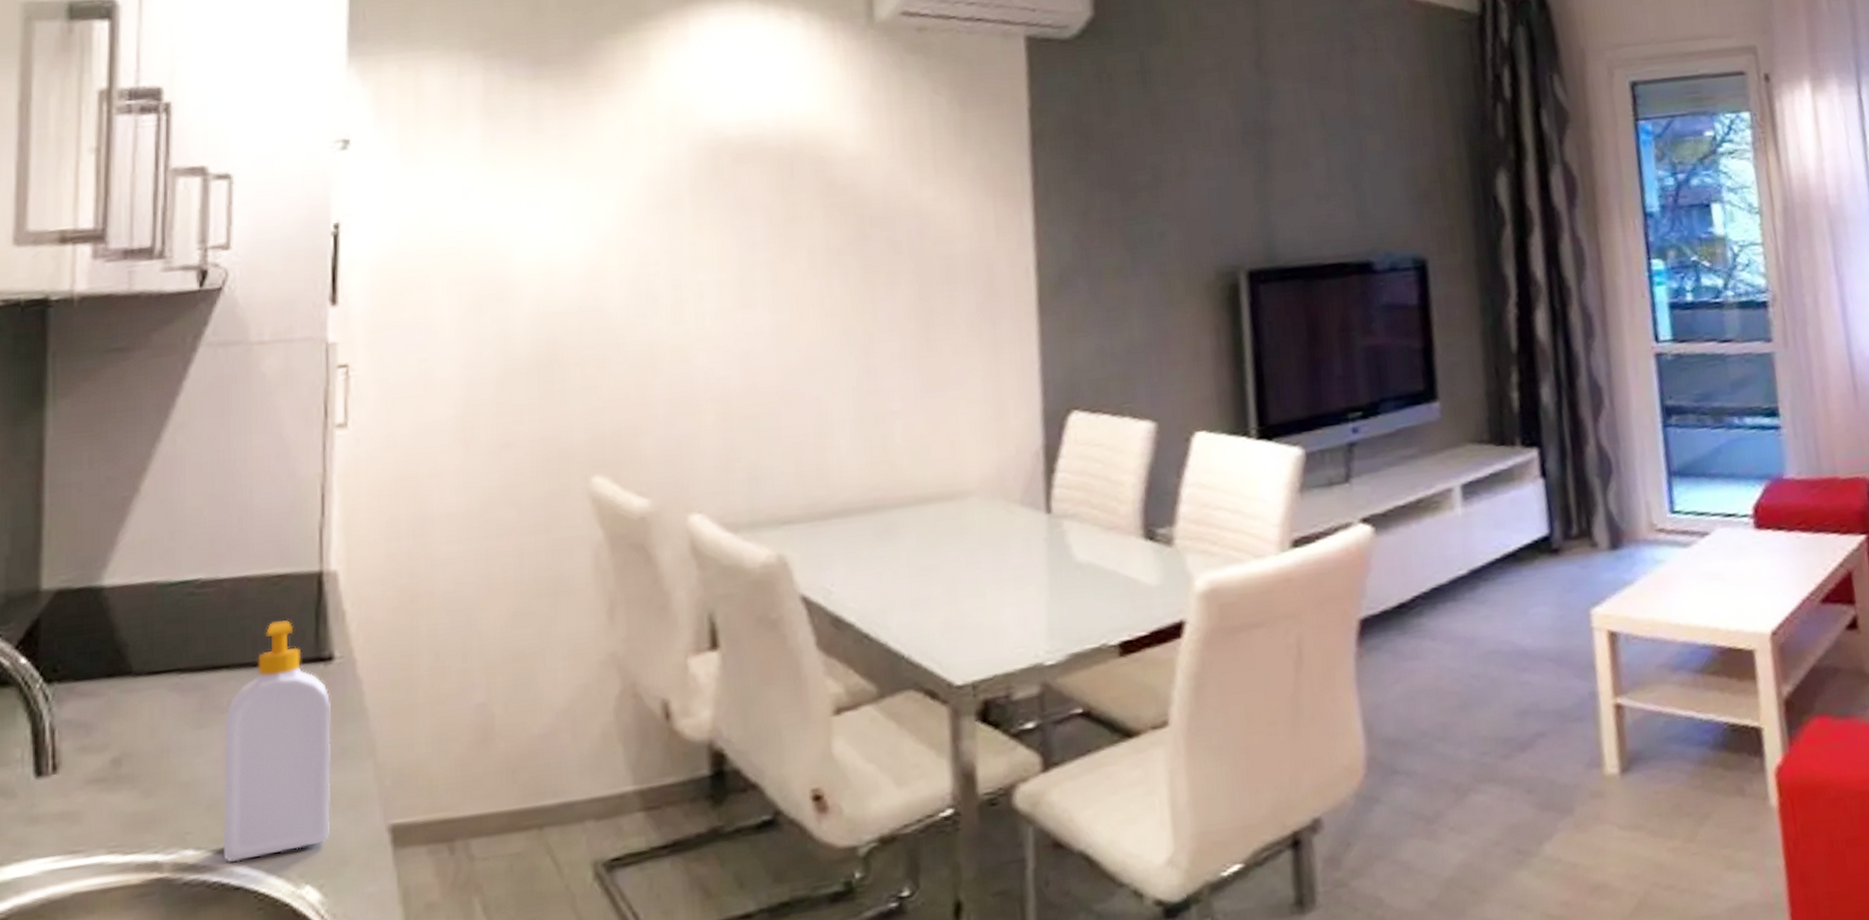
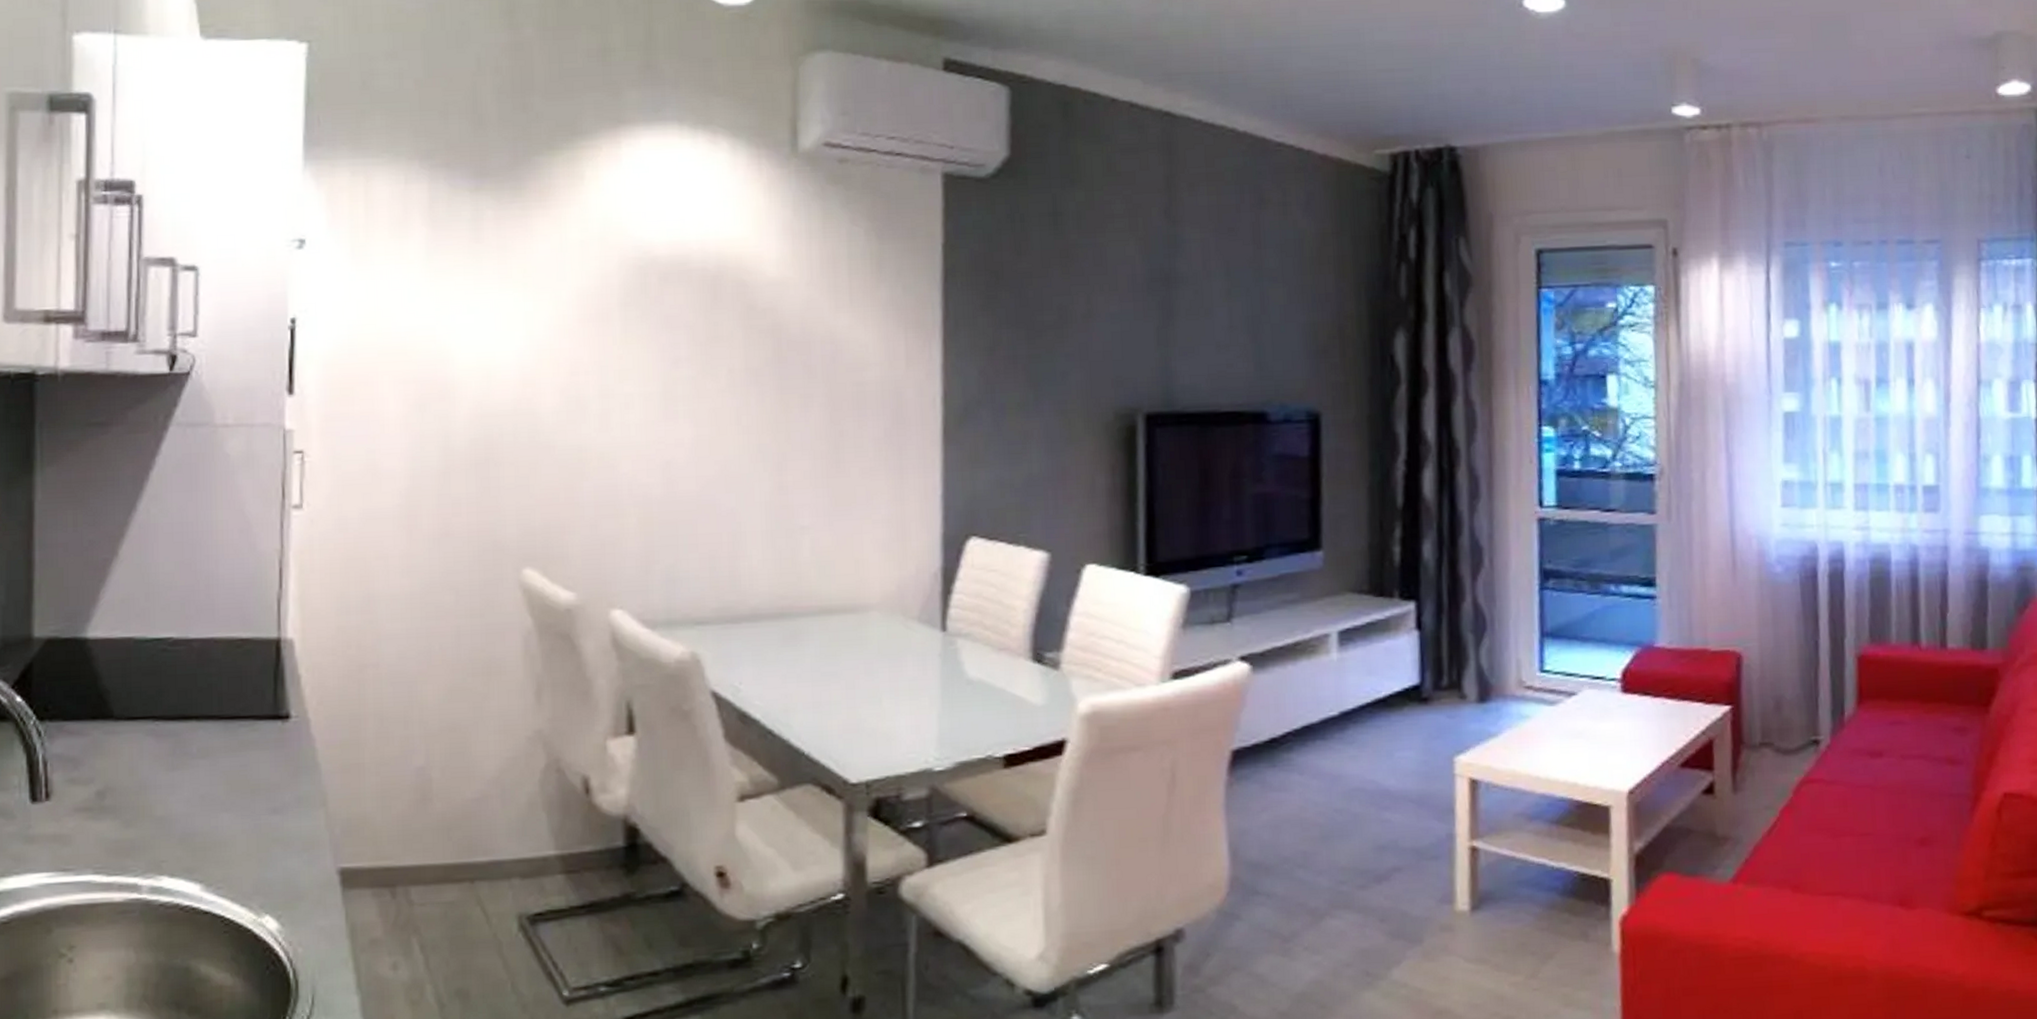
soap bottle: present [222,620,331,864] -> none [193,680,288,891]

